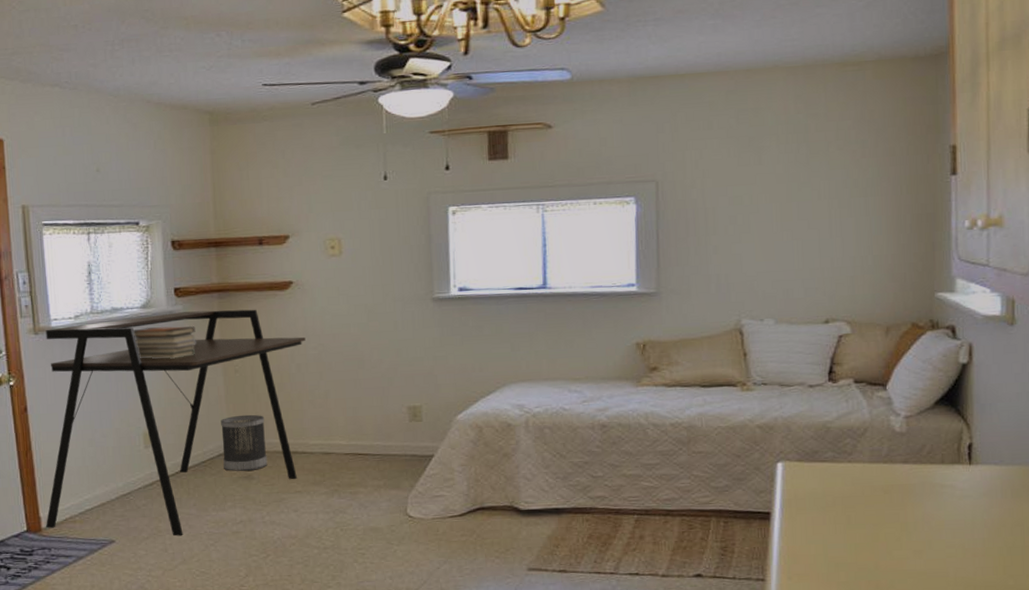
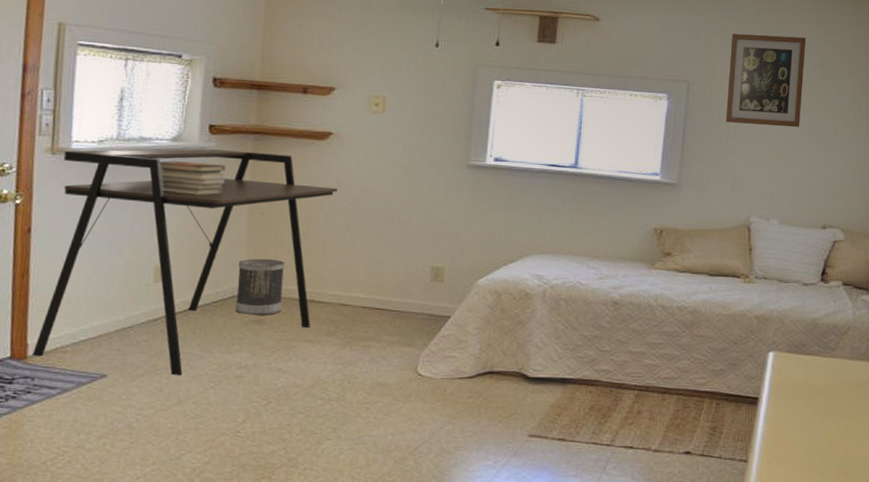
wall art: none [699,114,788,220] -> present [725,33,807,128]

